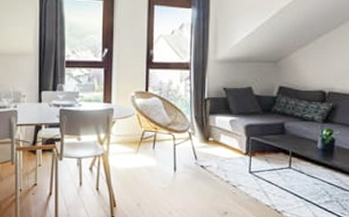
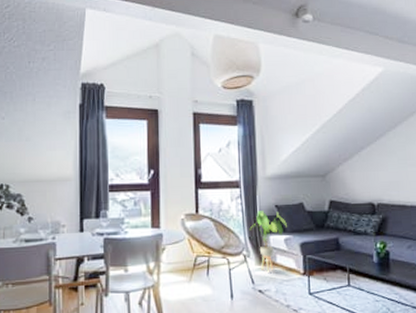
house plant: none [196,92,234,150] -> present [249,211,287,273]

